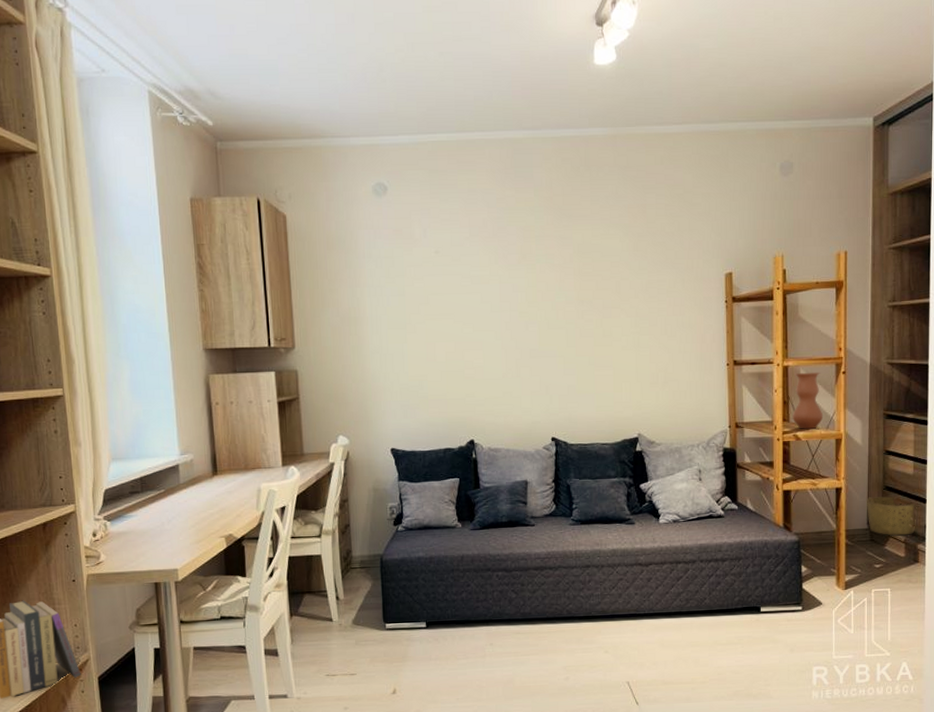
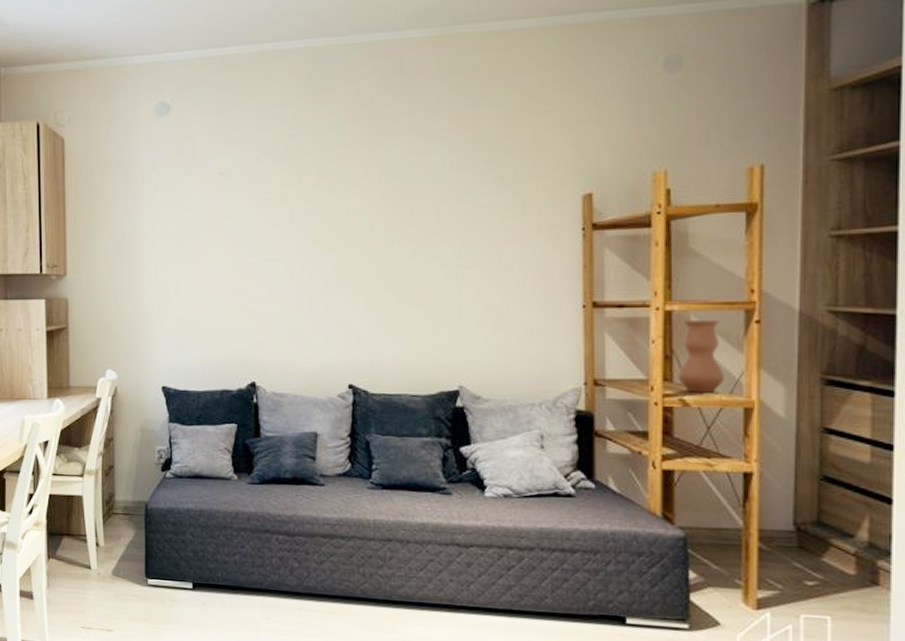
basket: present [866,496,917,536] -> none [791,489,877,546]

